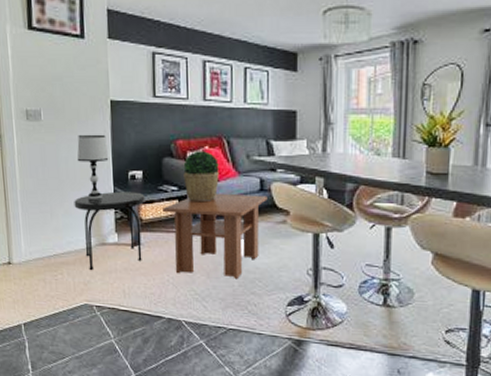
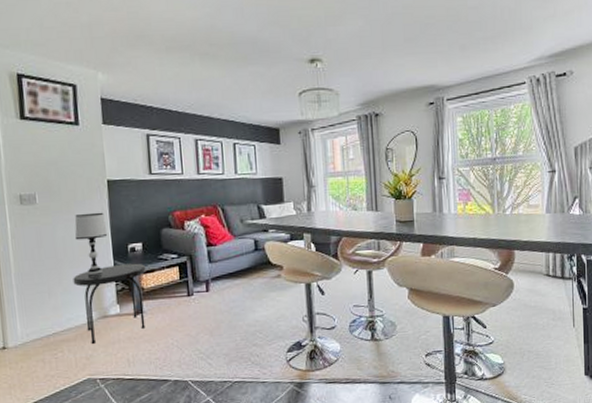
coffee table: present [163,194,268,278] -> none [164,254,262,336]
potted plant: present [183,151,219,203] -> none [181,219,216,267]

